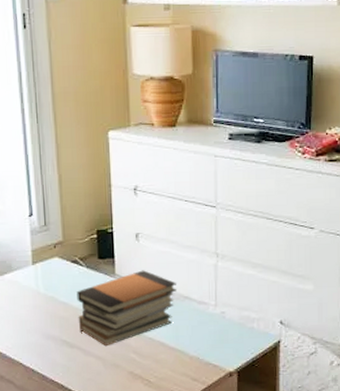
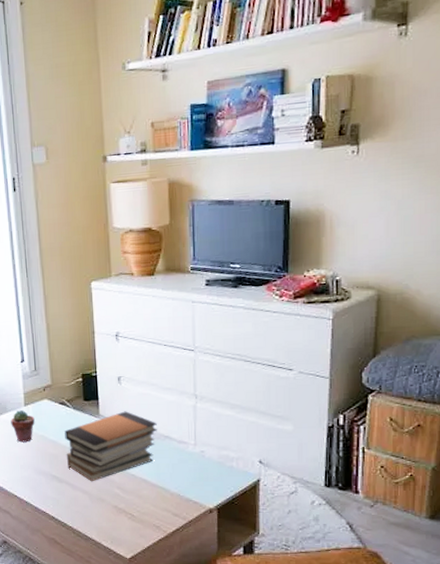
potted succulent: none [16,269,44,305] -> present [10,410,35,443]

